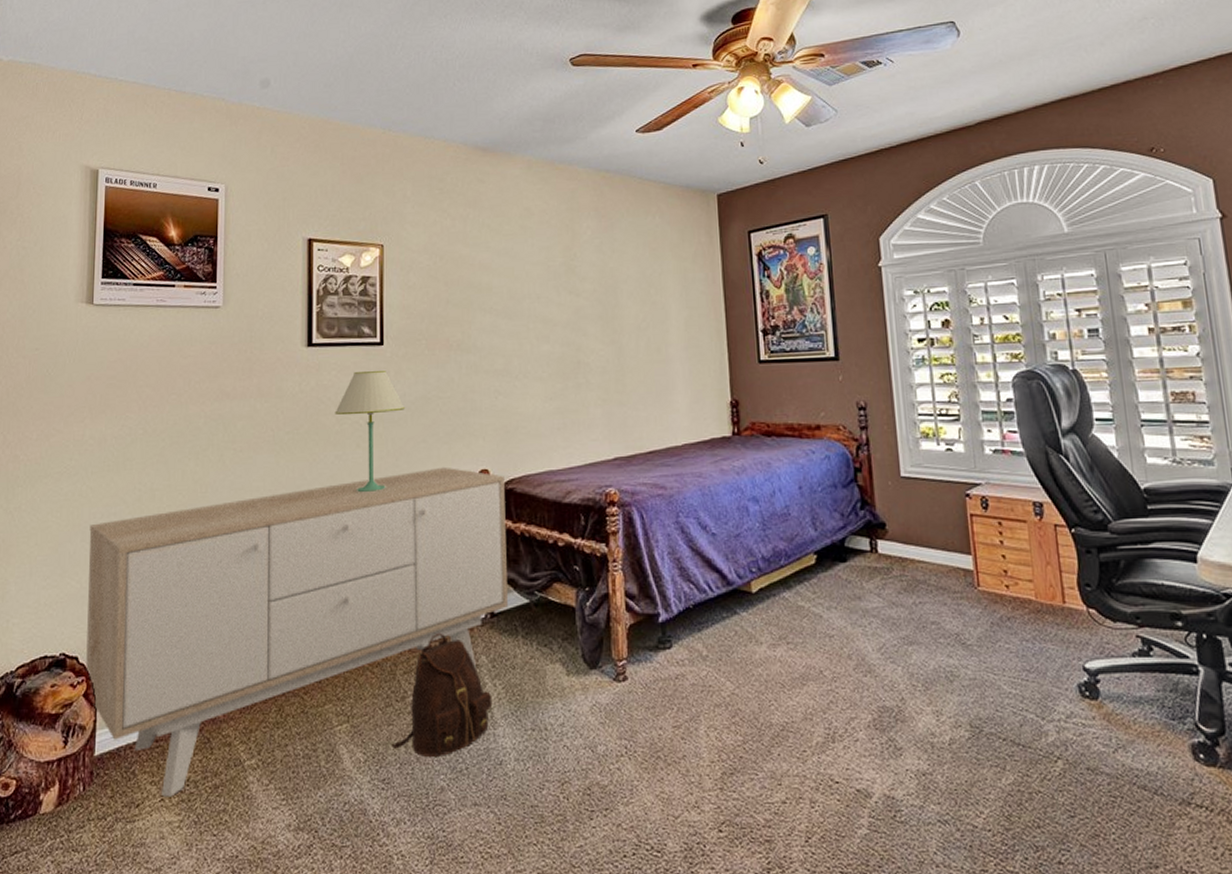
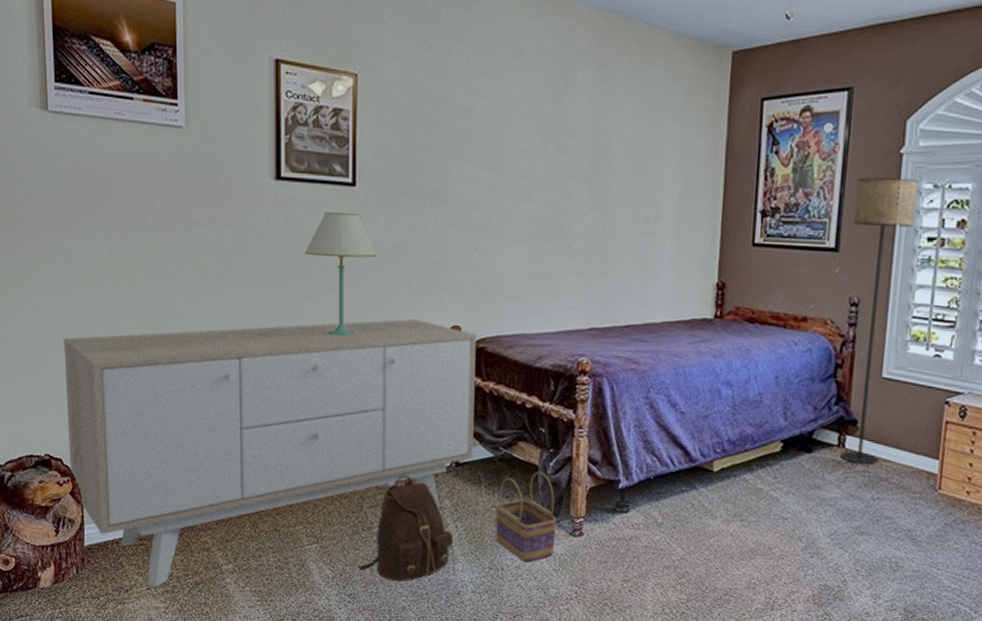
basket: none [534,613,599,716] -> present [495,472,556,562]
floor lamp: none [845,288,913,569] -> present [840,177,919,465]

